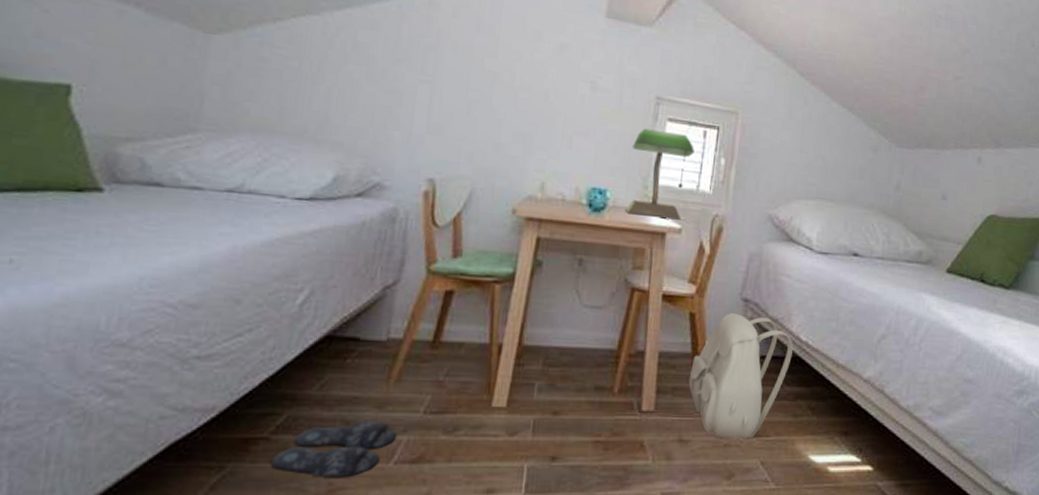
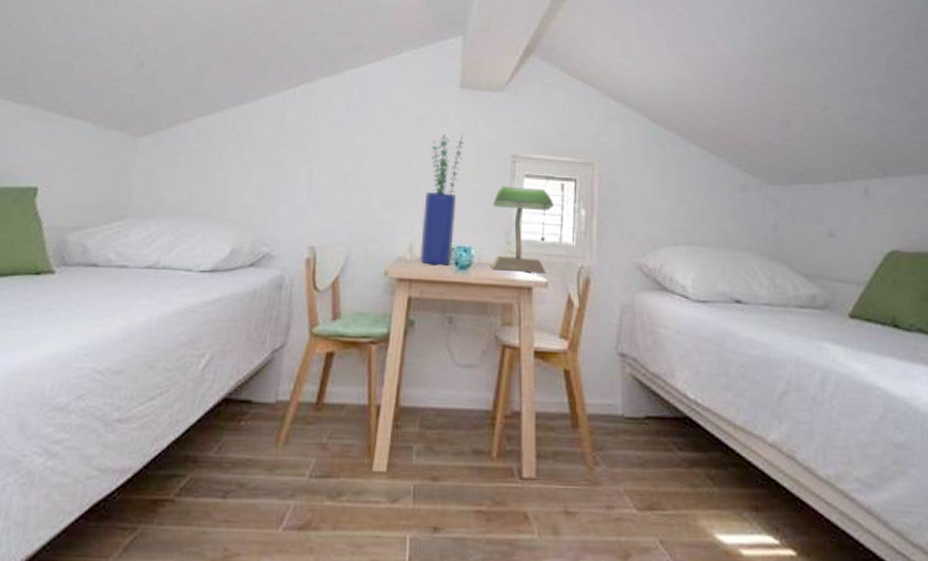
slippers: present [270,420,396,478] -> none [175,483,284,543]
vase: none [552,67,607,207] -> present [420,134,464,266]
backpack: present [688,313,793,440] -> none [569,369,681,514]

